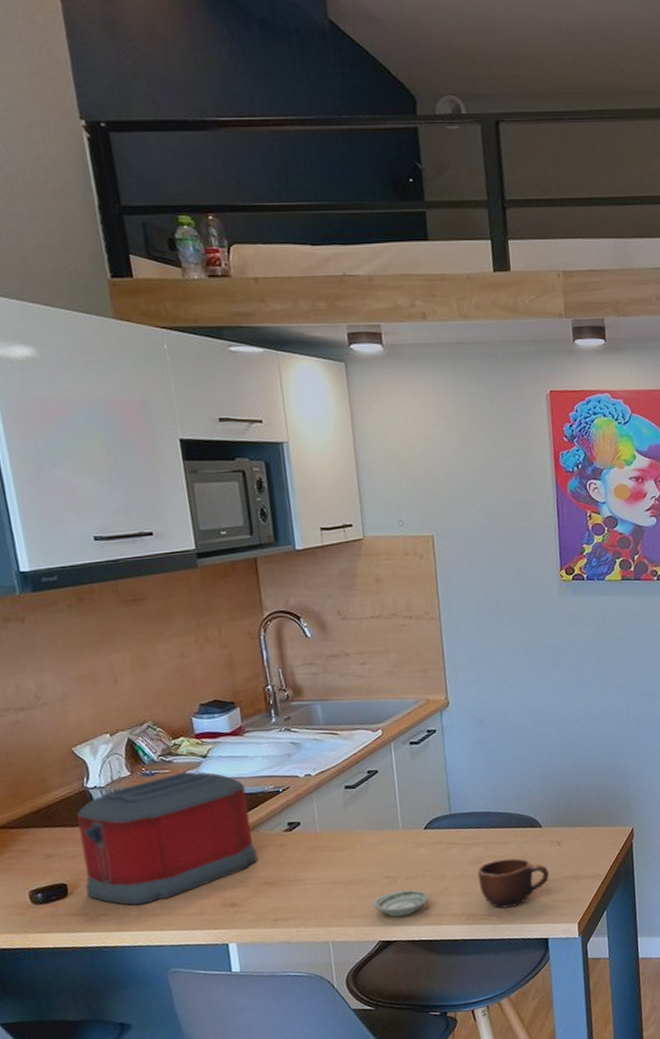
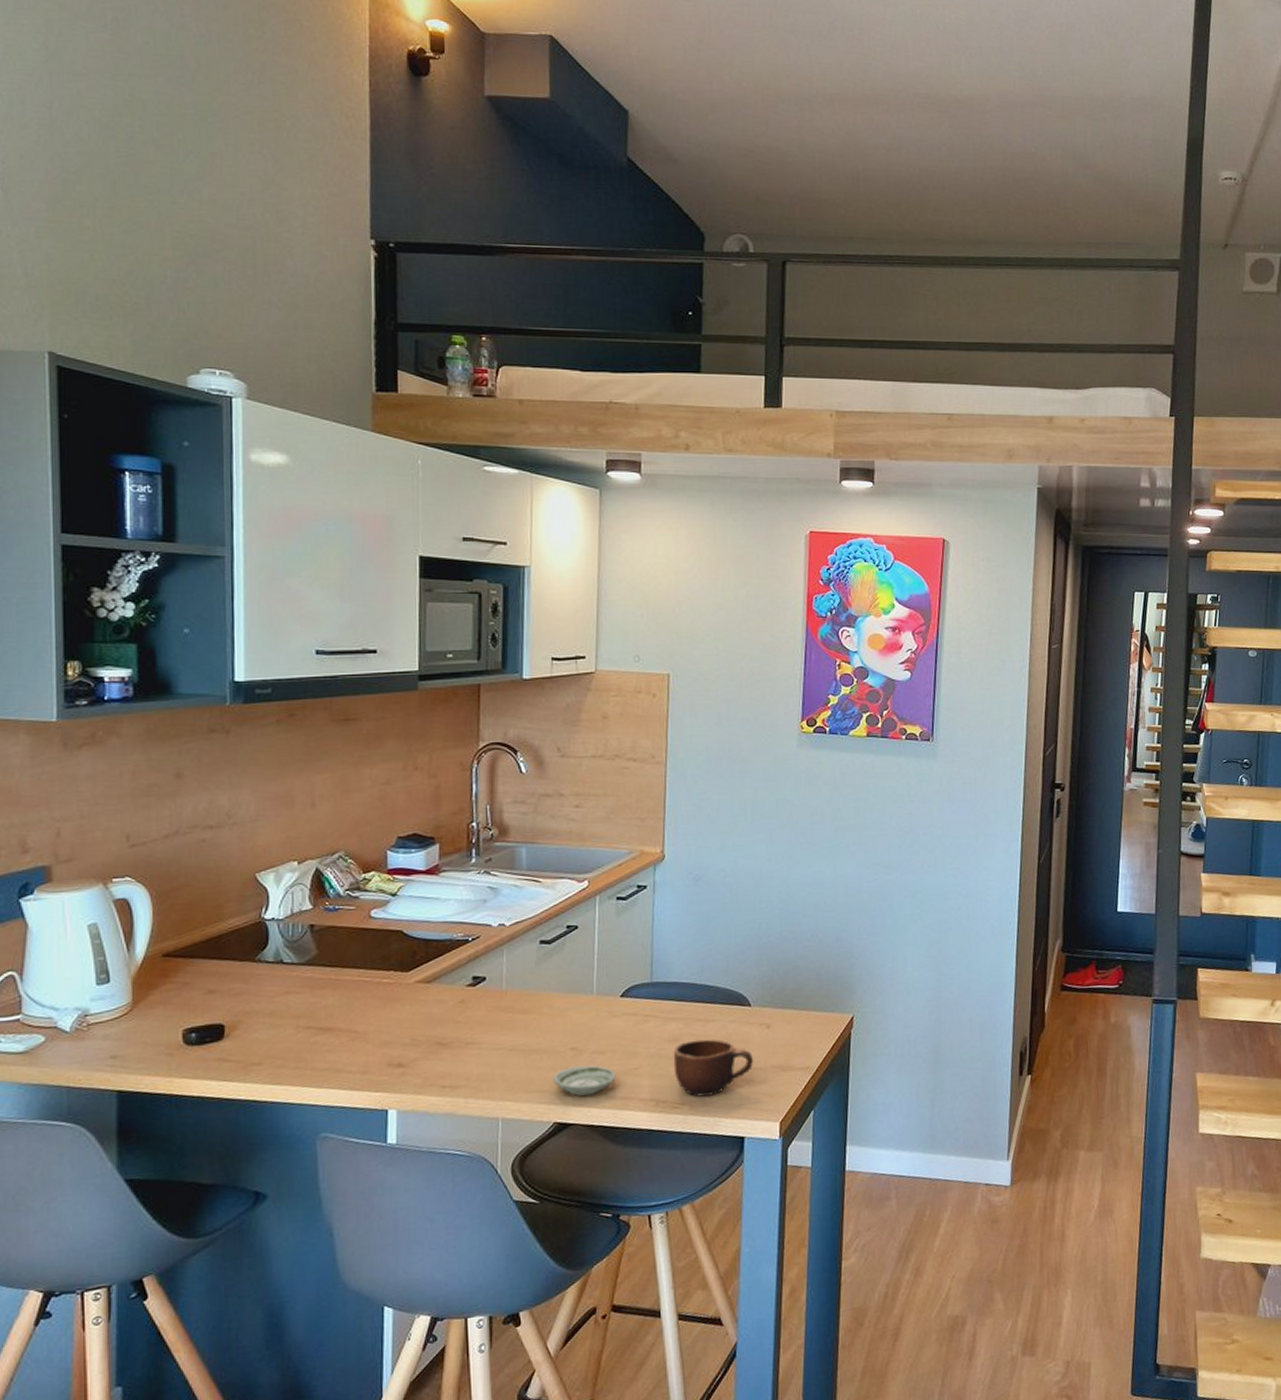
toaster: present [76,771,258,906] -> none [244,910,434,1056]

